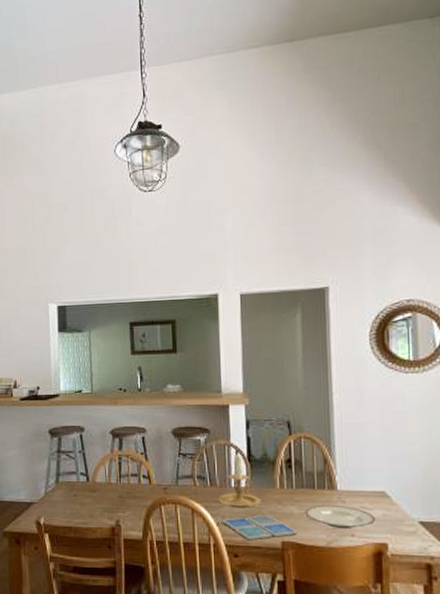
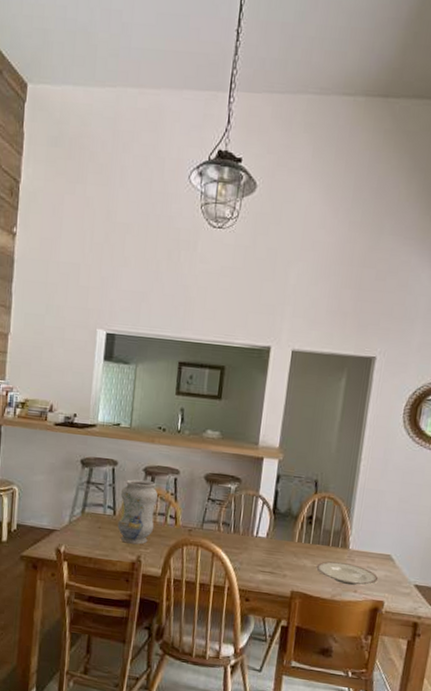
vase: none [91,442,129,509] -> present [117,479,158,545]
candle holder: present [218,453,261,508] -> none [239,505,279,557]
drink coaster: present [223,515,298,541] -> none [240,565,308,587]

